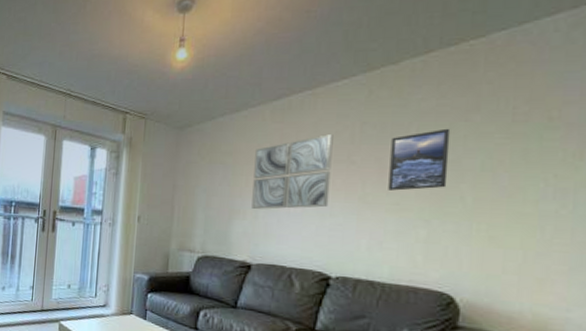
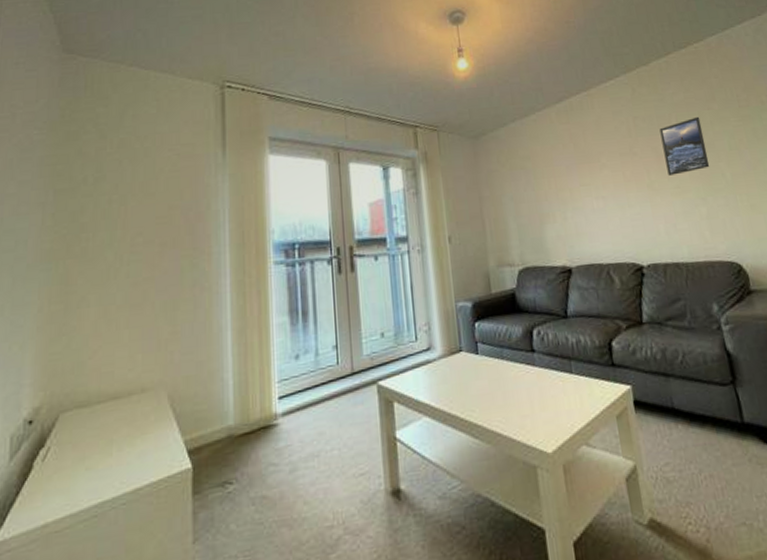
wall art: present [252,134,333,210] -> none [550,130,625,211]

